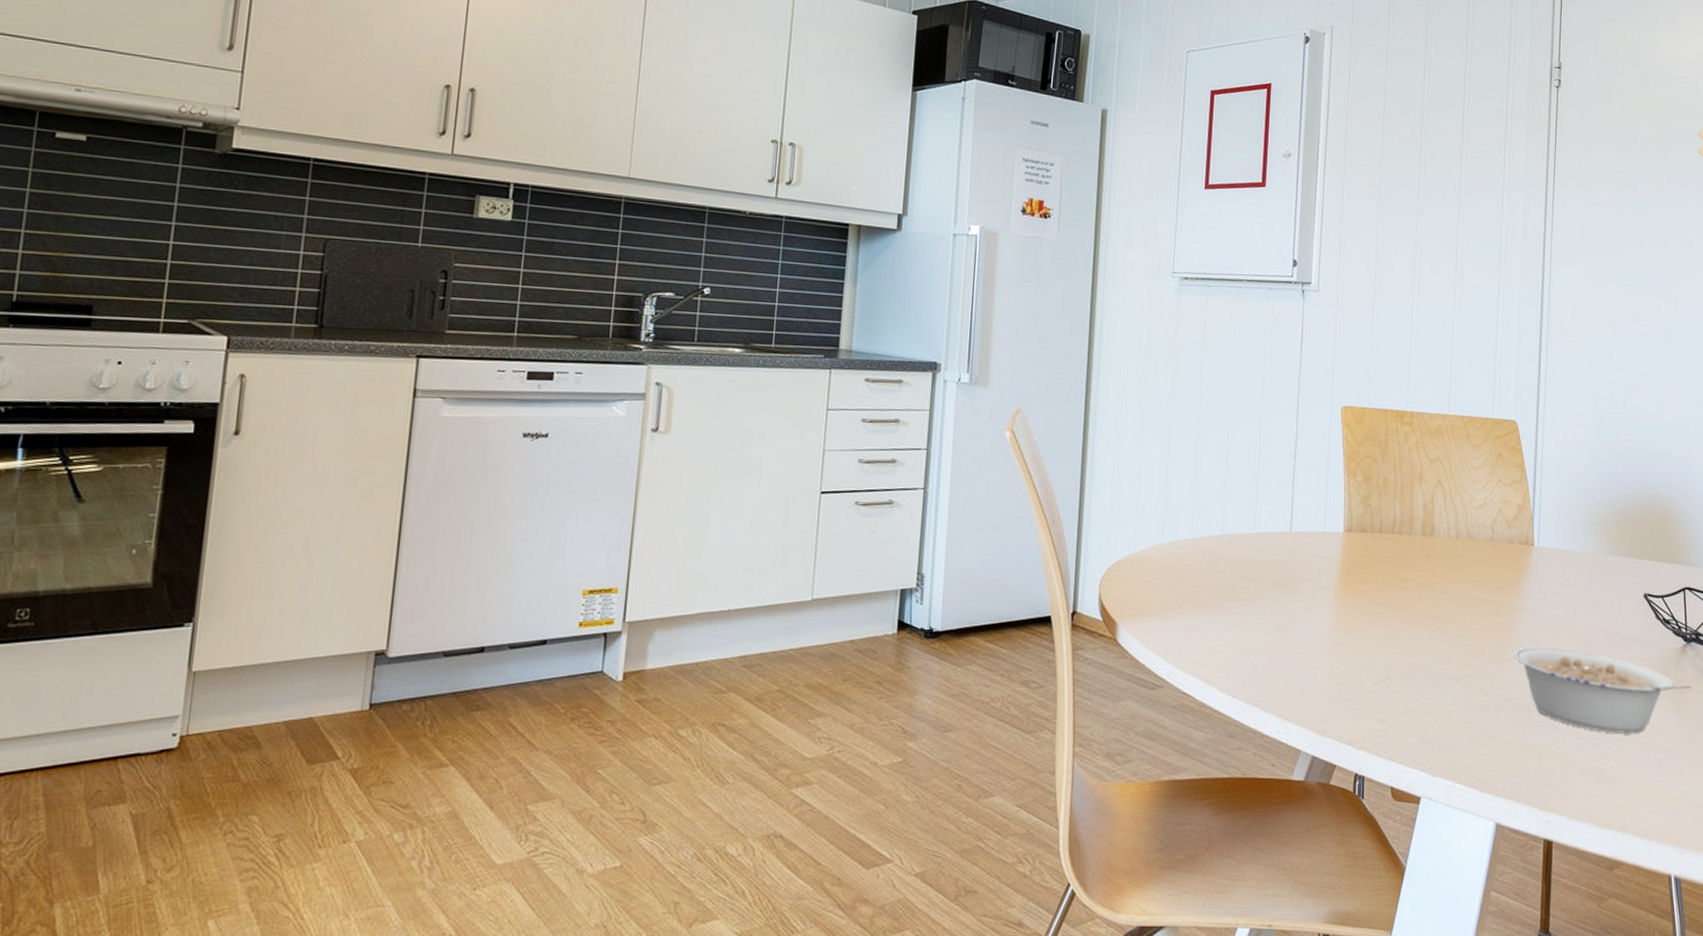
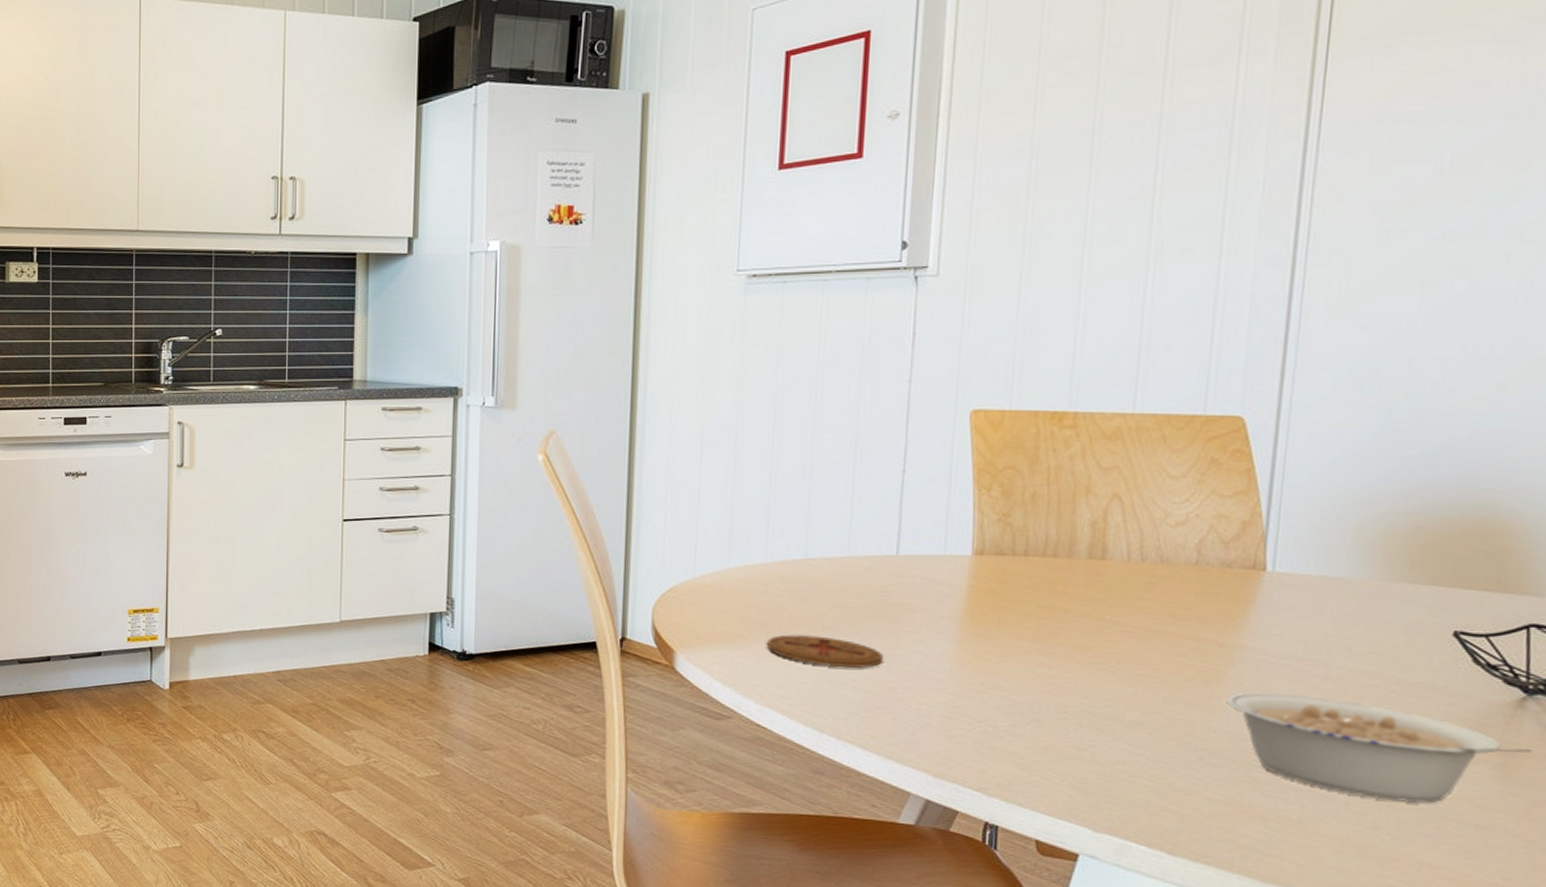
coaster: none [1191,604,1281,635] -> present [766,634,884,668]

